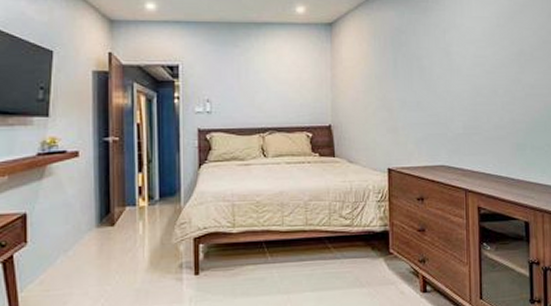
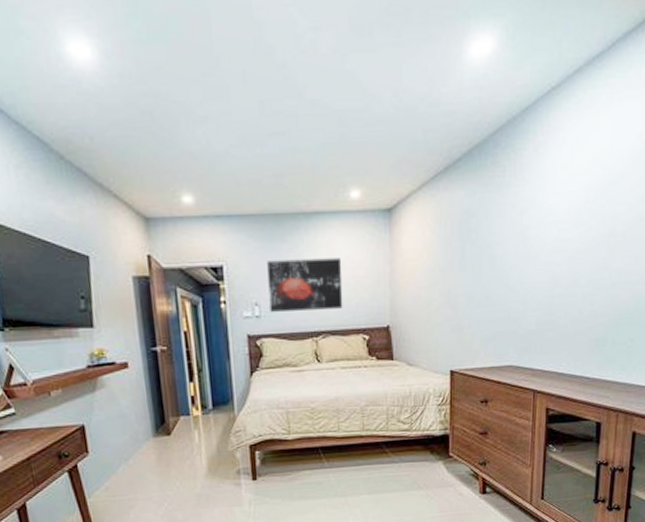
wall art: none [220,62,289,108] -> present [267,258,343,312]

